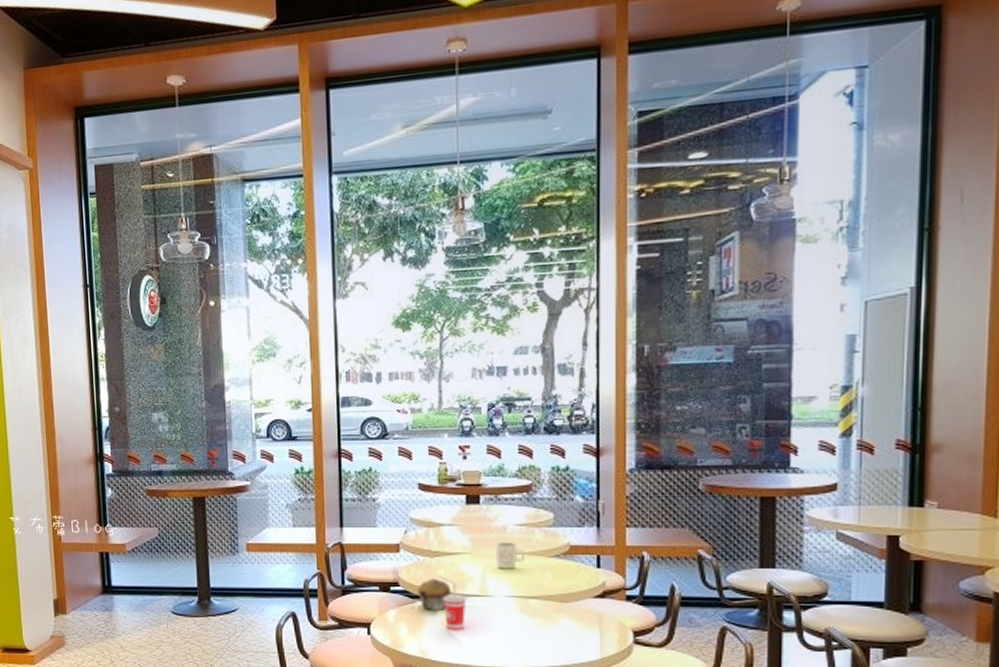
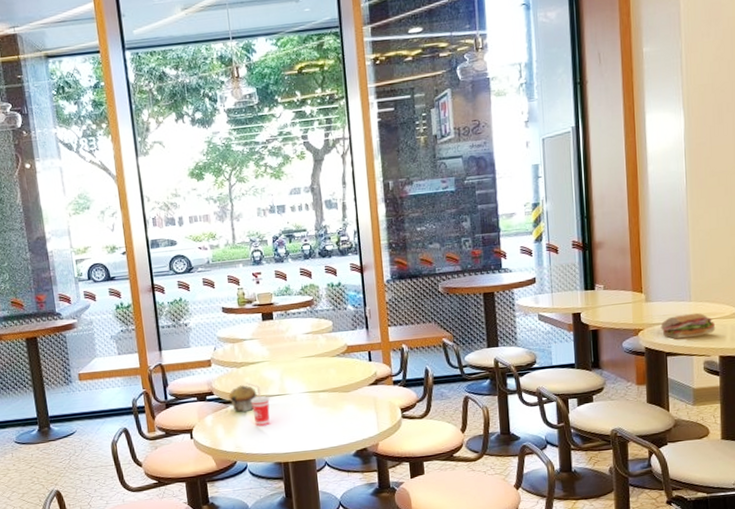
mug: present [496,542,525,569] -> none [289,348,313,371]

